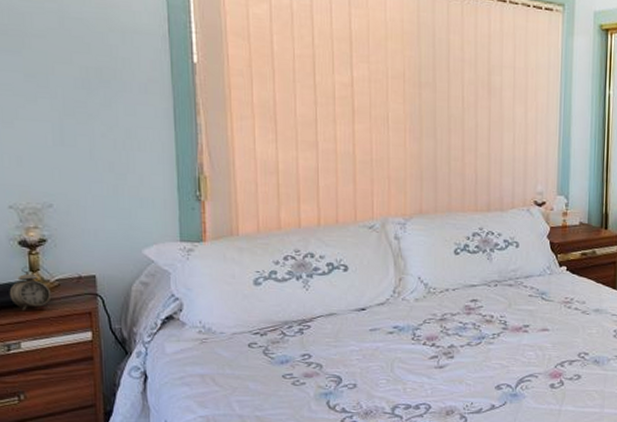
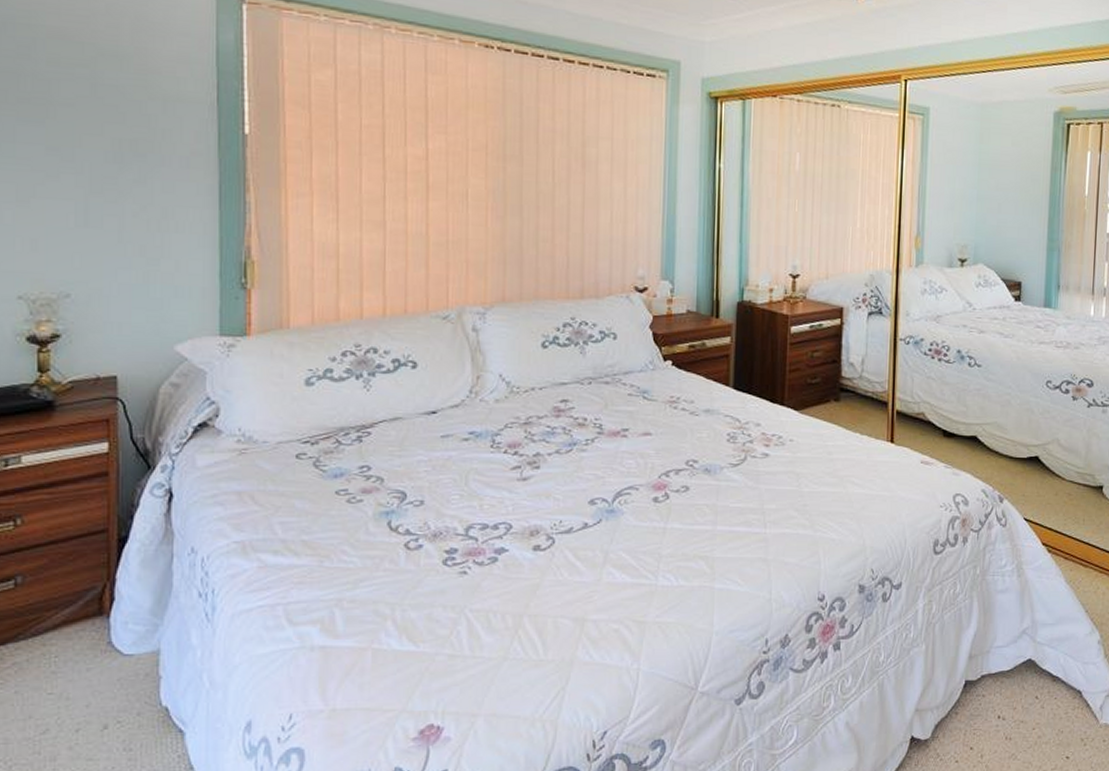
alarm clock: present [9,266,52,312] -> none [11,365,63,419]

